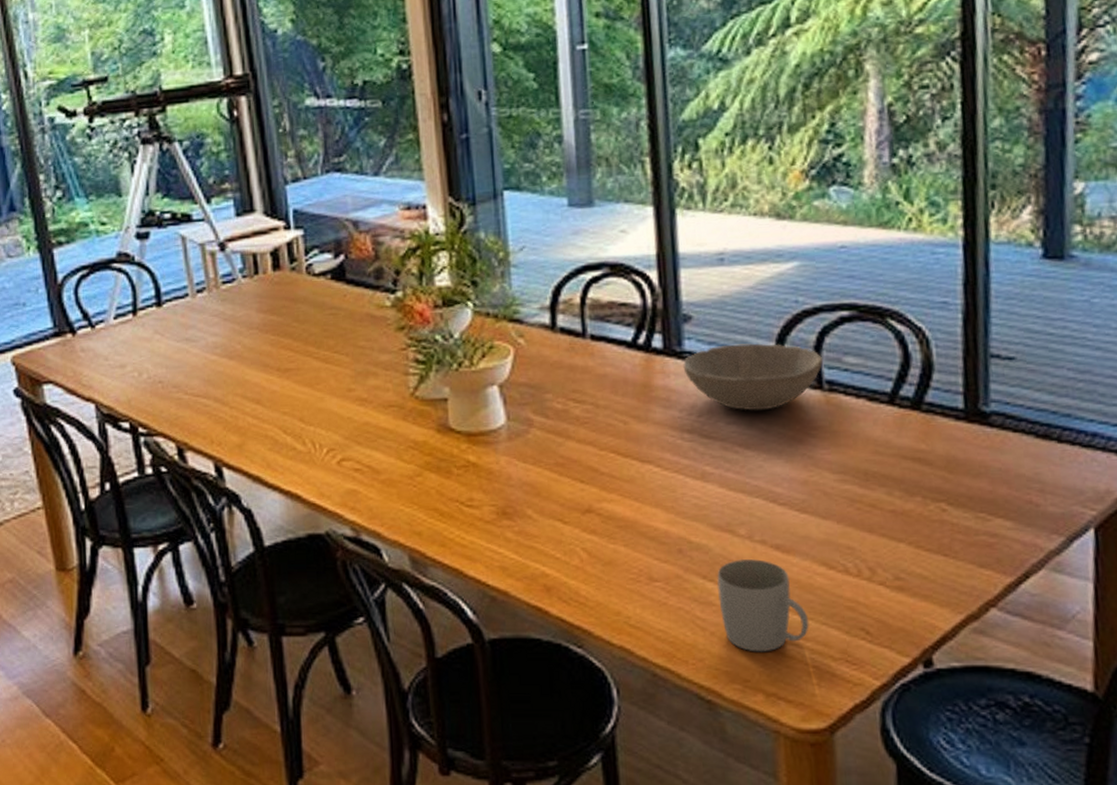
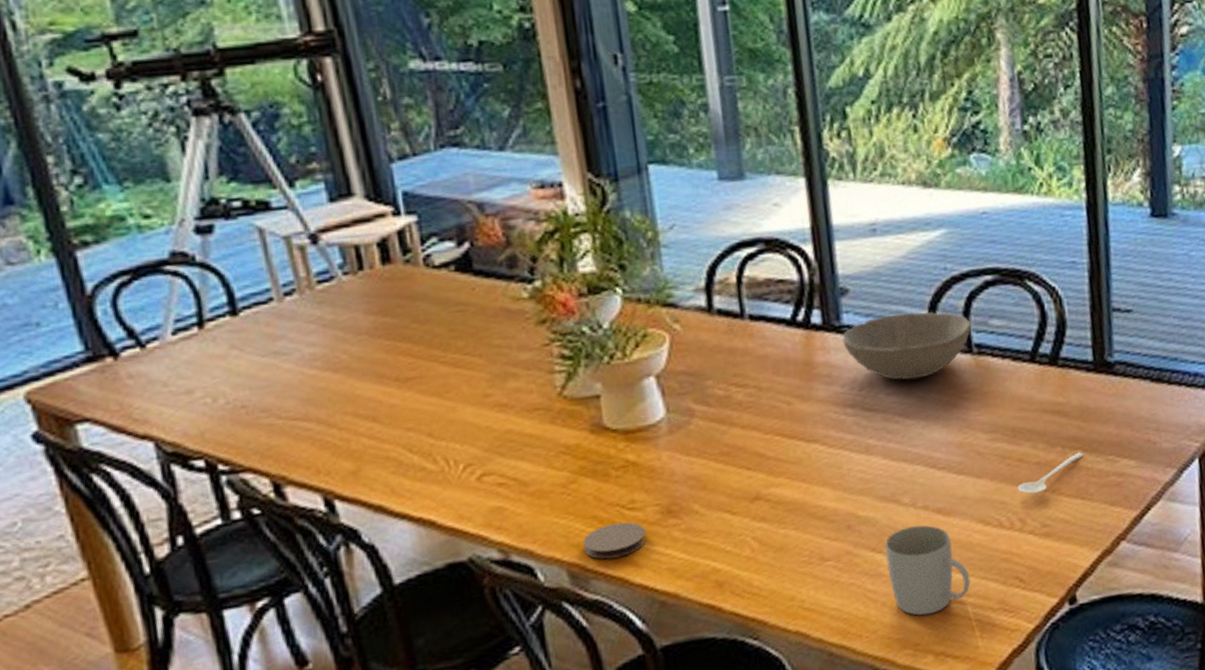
coaster: none [424,517,482,550] -> present [583,522,647,560]
stirrer: none [867,505,948,543] -> present [1017,452,1083,494]

